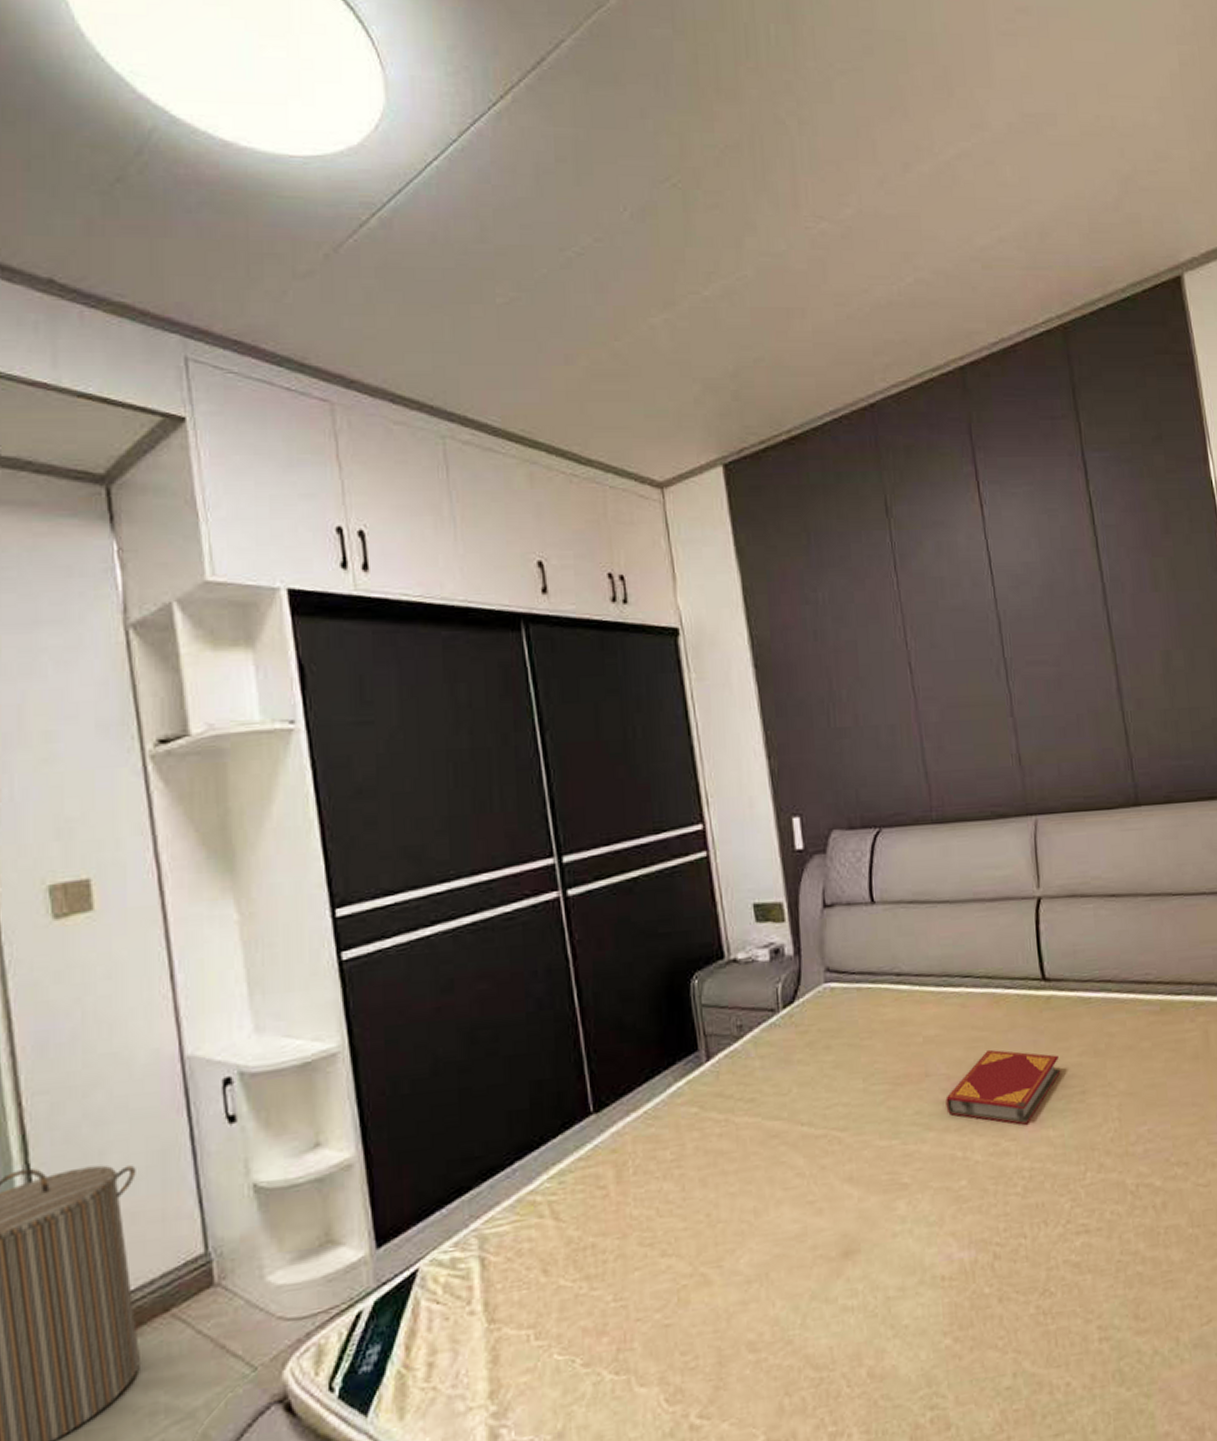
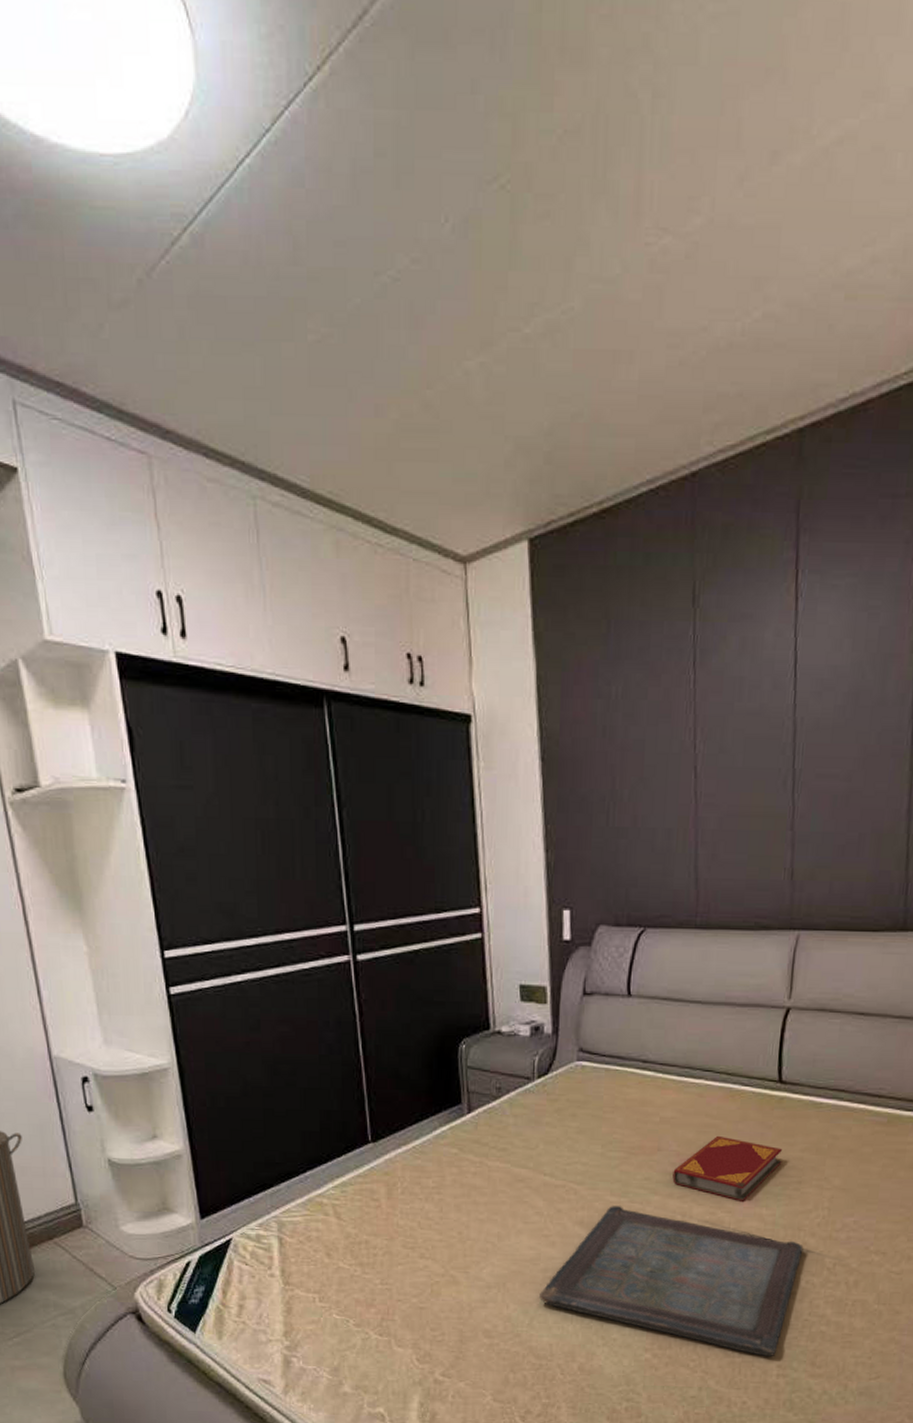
serving tray: none [811,1151,1101,1317] -> present [539,1206,804,1356]

